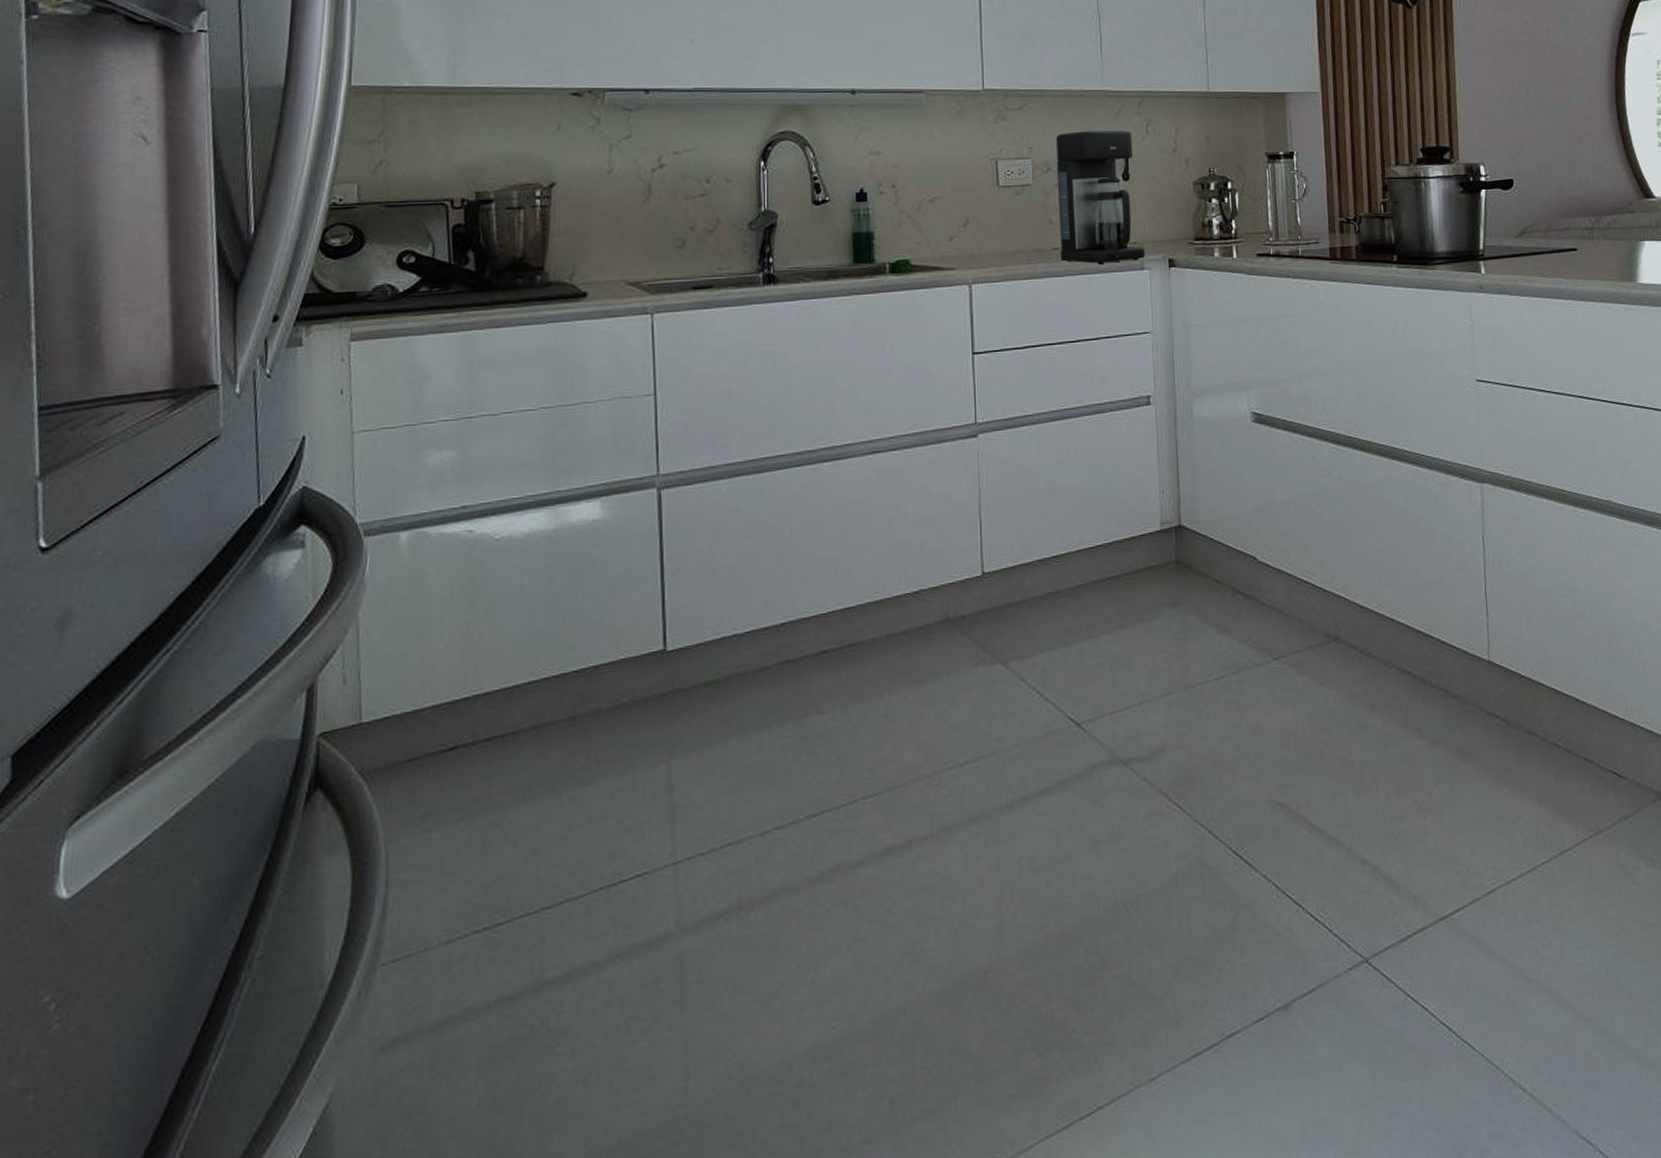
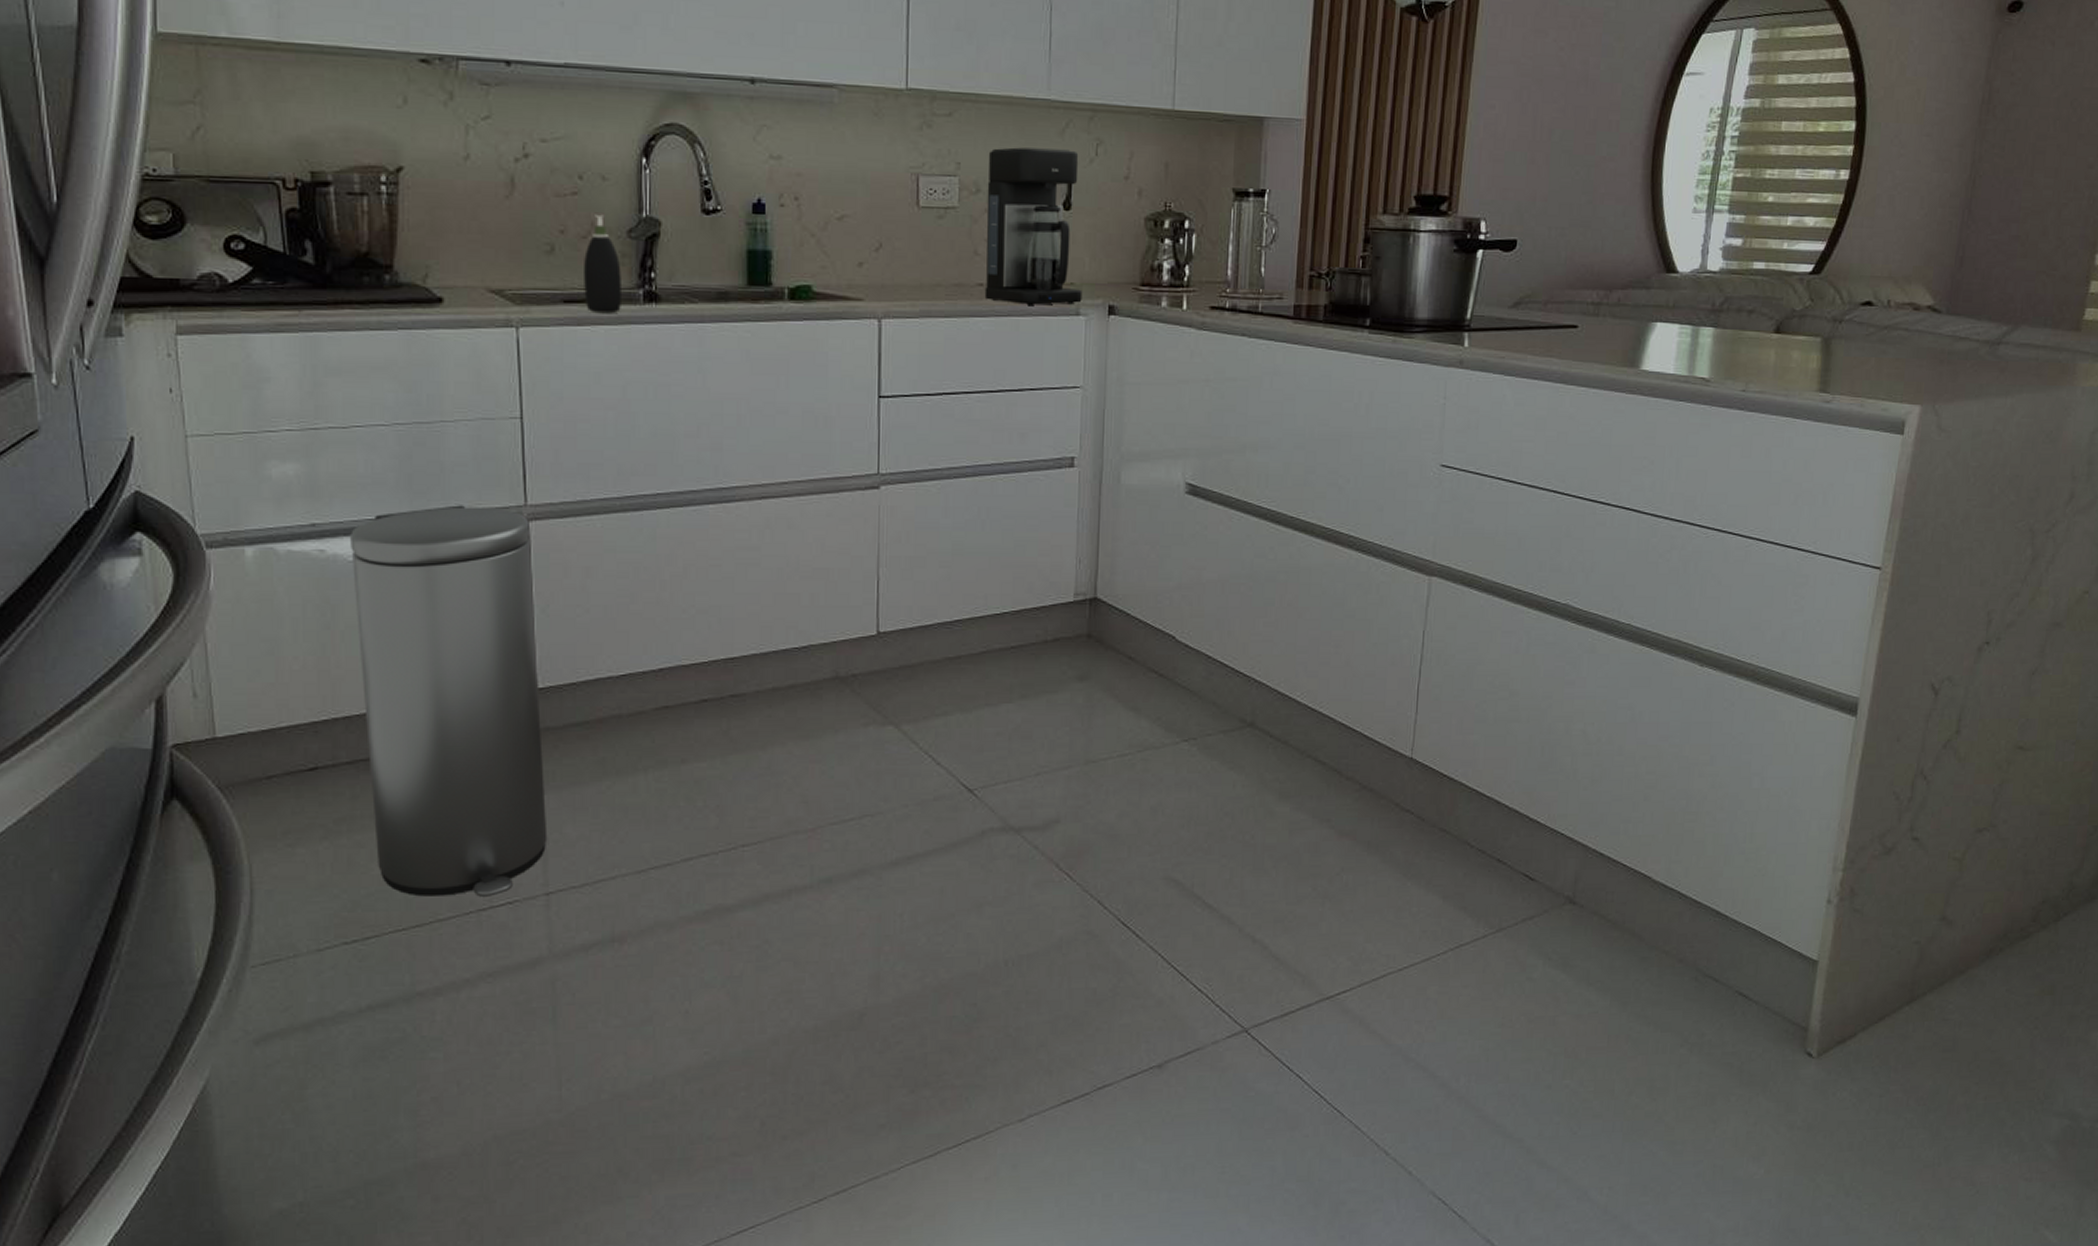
pedal bin: none [497,479,676,875] -> present [350,505,548,897]
soap dispenser: none [711,211,743,297] -> present [584,214,621,314]

